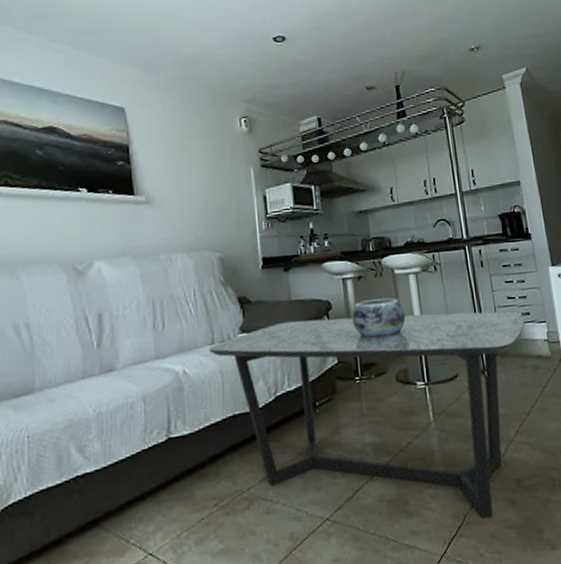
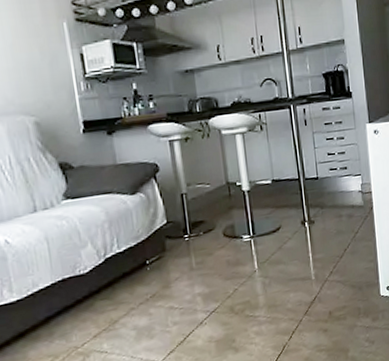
coffee table: present [208,311,524,519] -> none [30,166,342,347]
decorative bowl: present [351,298,406,338] -> none [179,158,233,198]

